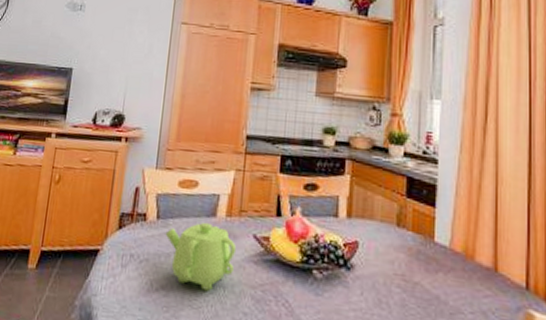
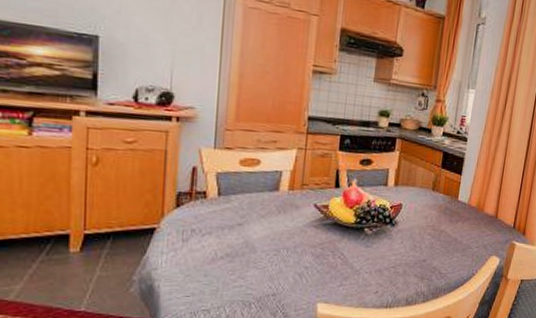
coffeepot: present [165,222,237,291] -> none [227,196,299,253]

